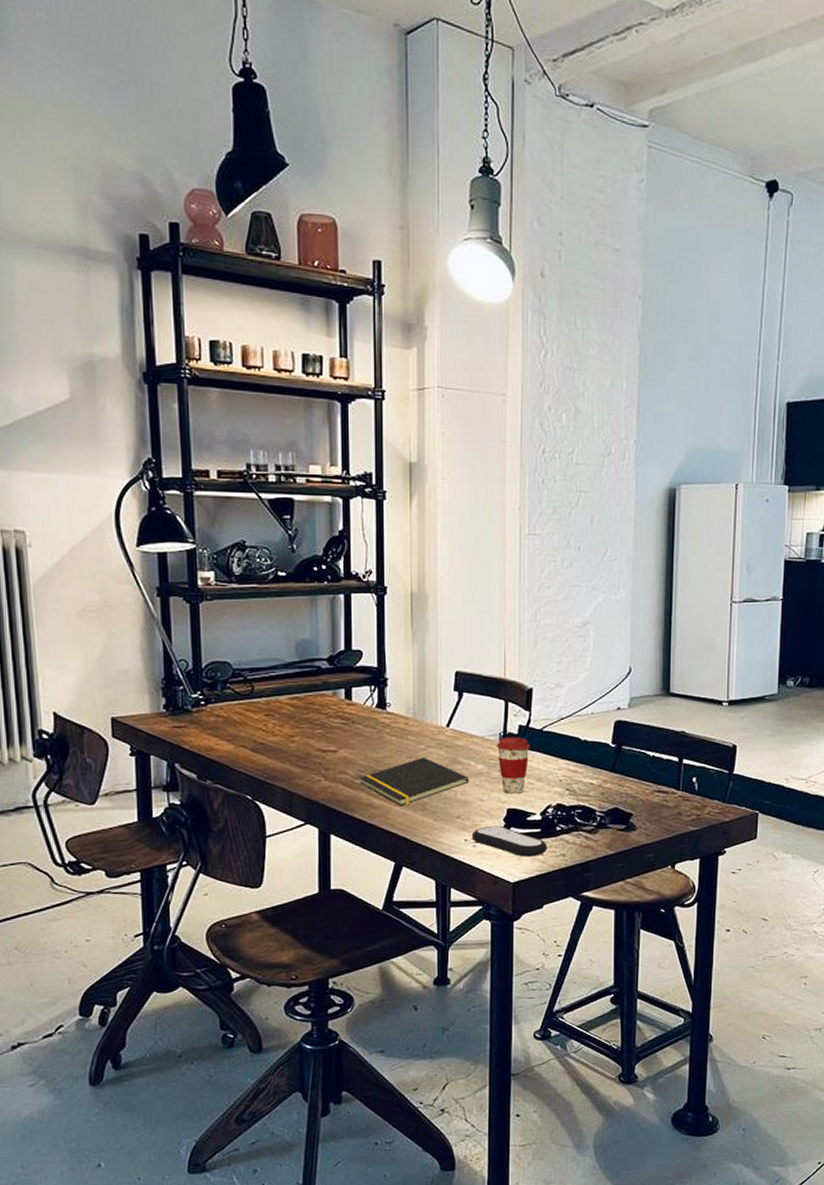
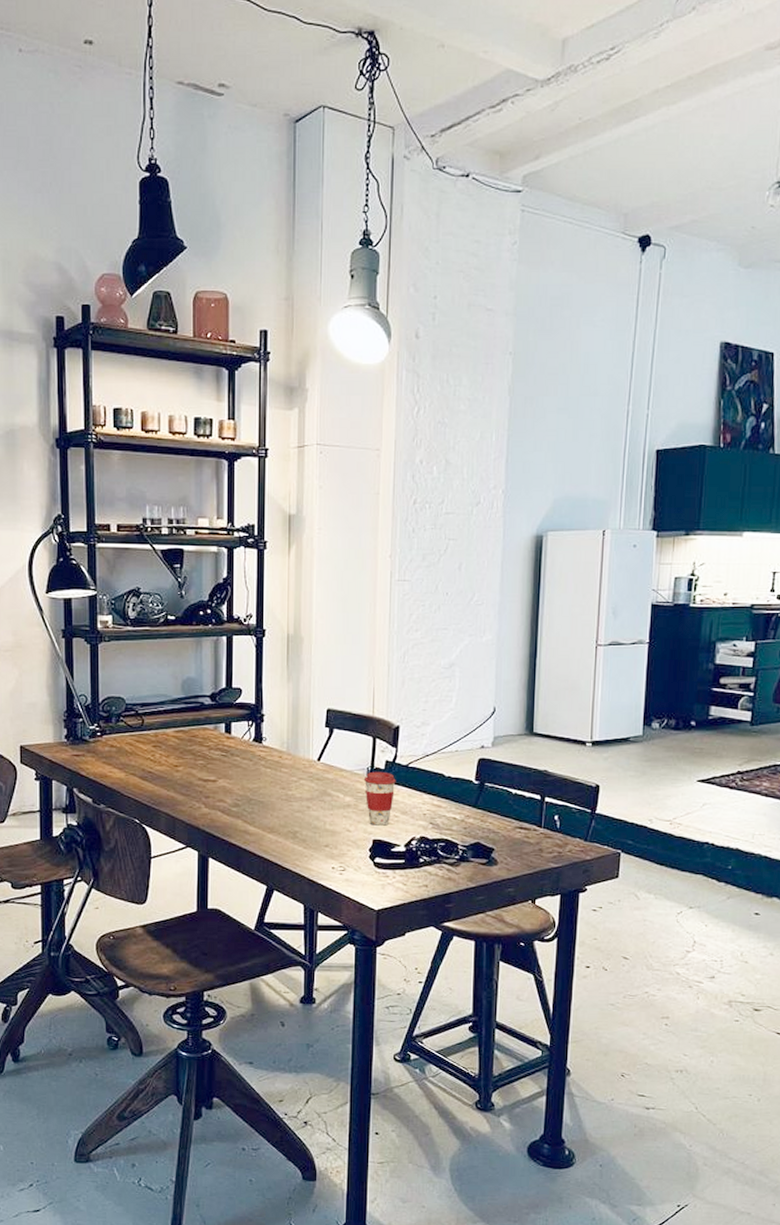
notepad: present [360,757,470,806] -> none [237,788,338,834]
remote control: present [471,825,548,857] -> none [338,855,411,886]

